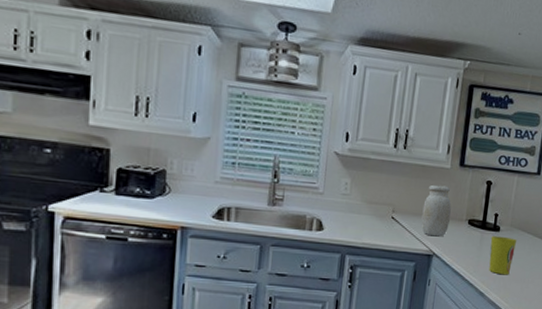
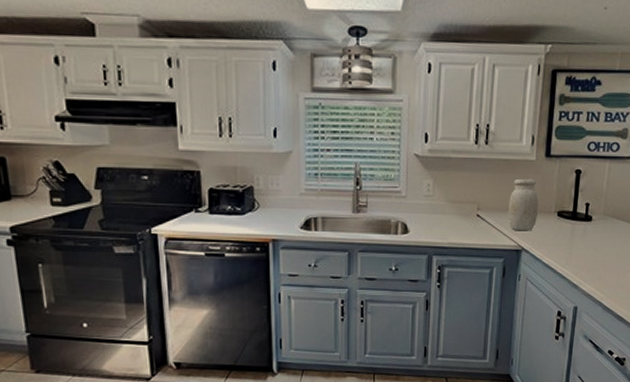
cup: present [489,235,516,275] -> none [581,226,610,266]

